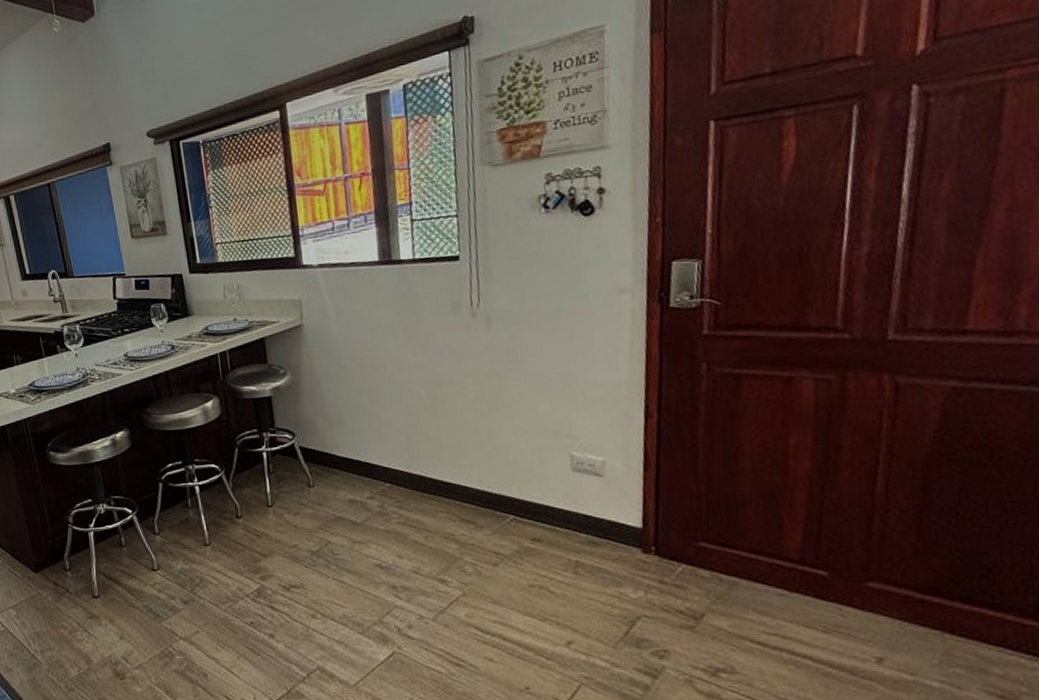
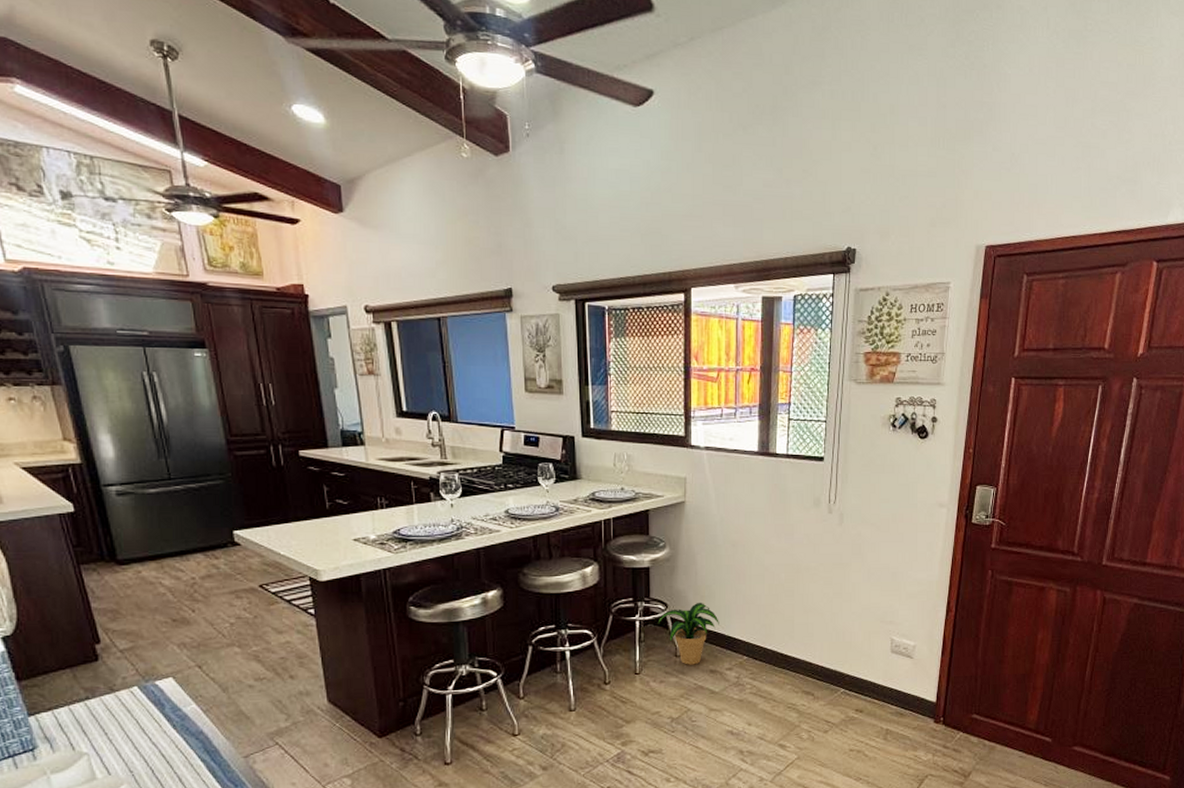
potted plant: none [286,428,354,496] -> present [657,602,719,665]

